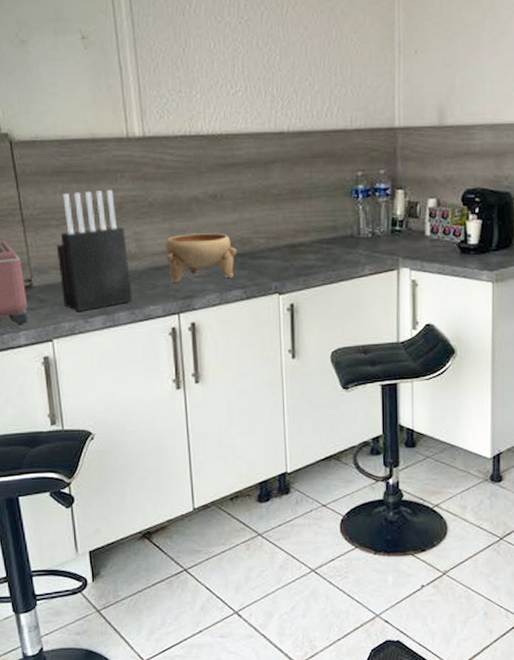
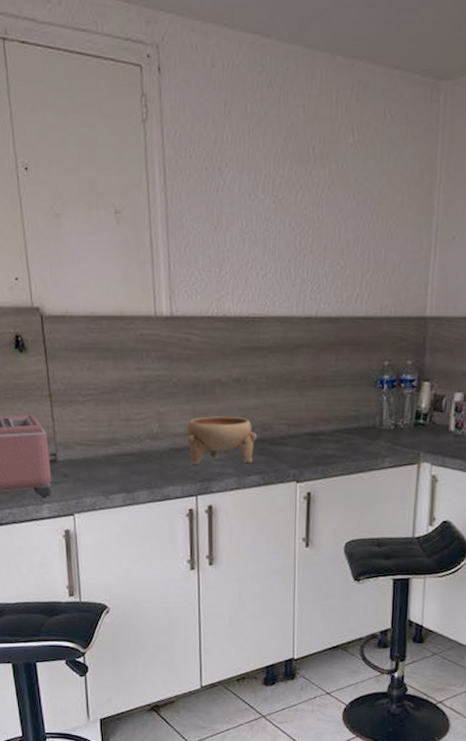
knife block: present [56,190,133,311] -> none [81,368,152,488]

